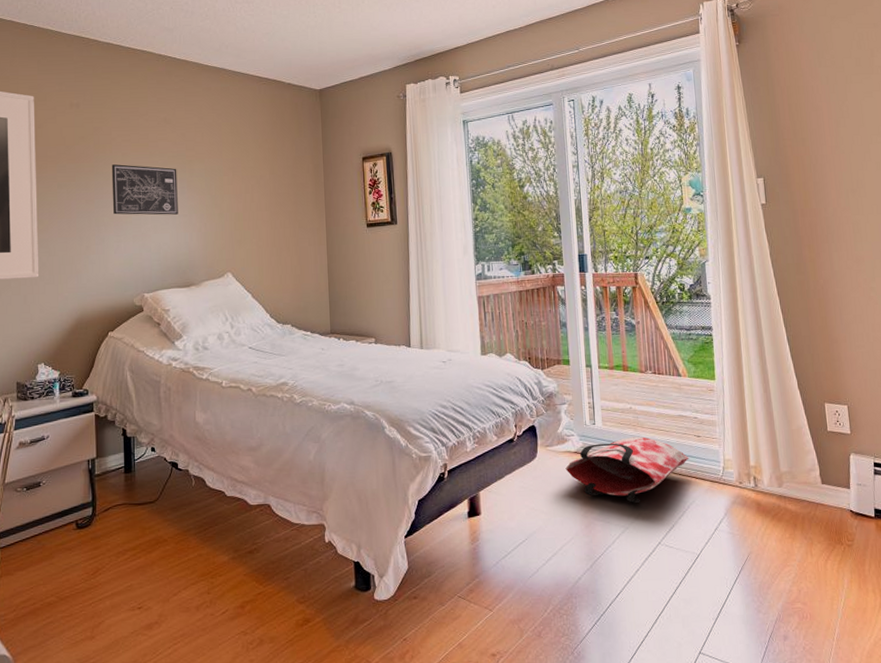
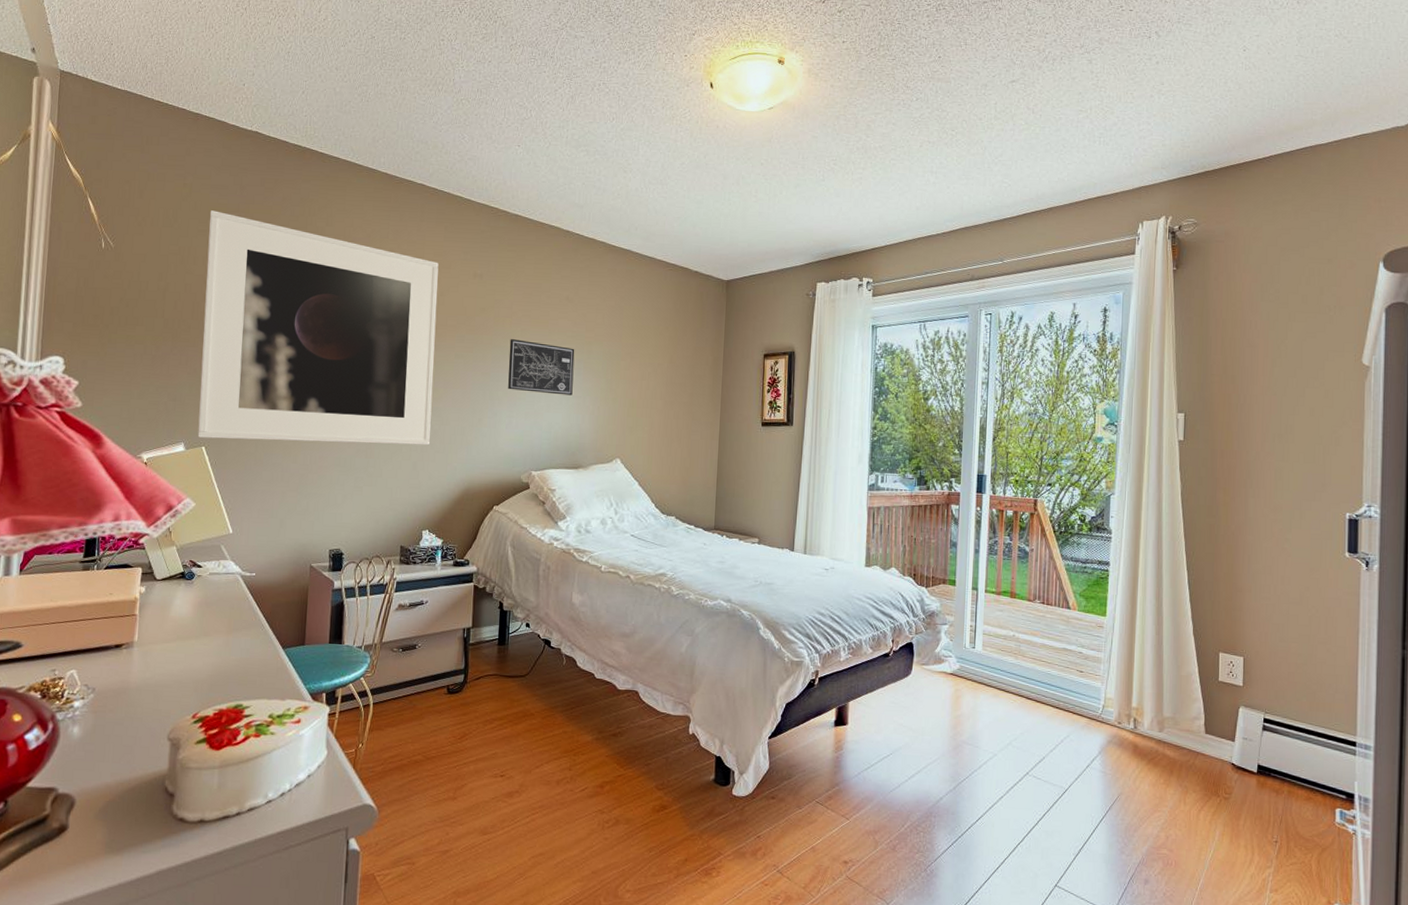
bag: present [565,436,689,503] -> none [939,665,1069,731]

